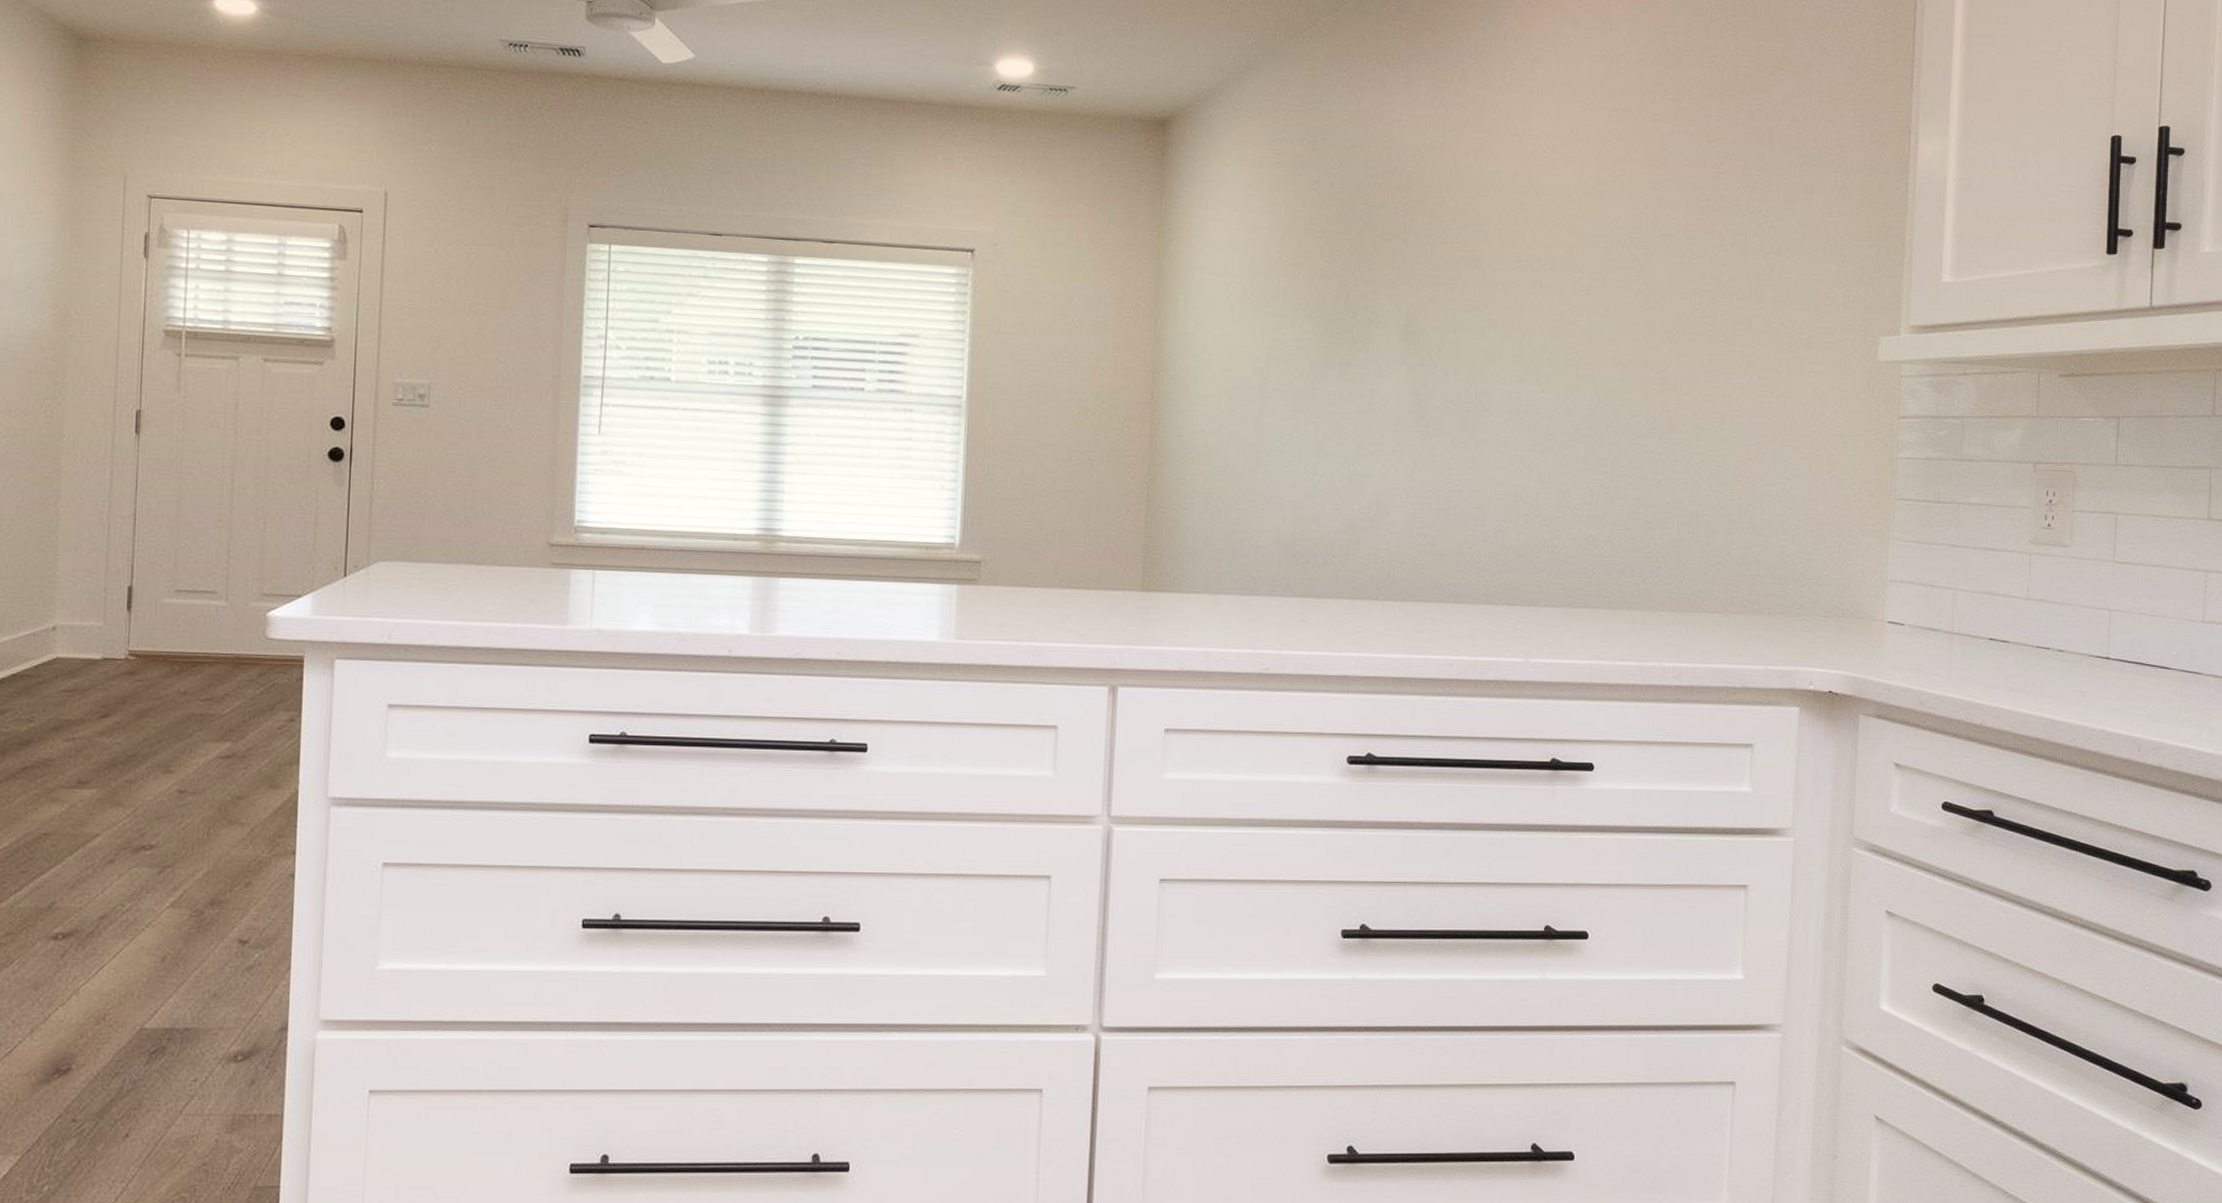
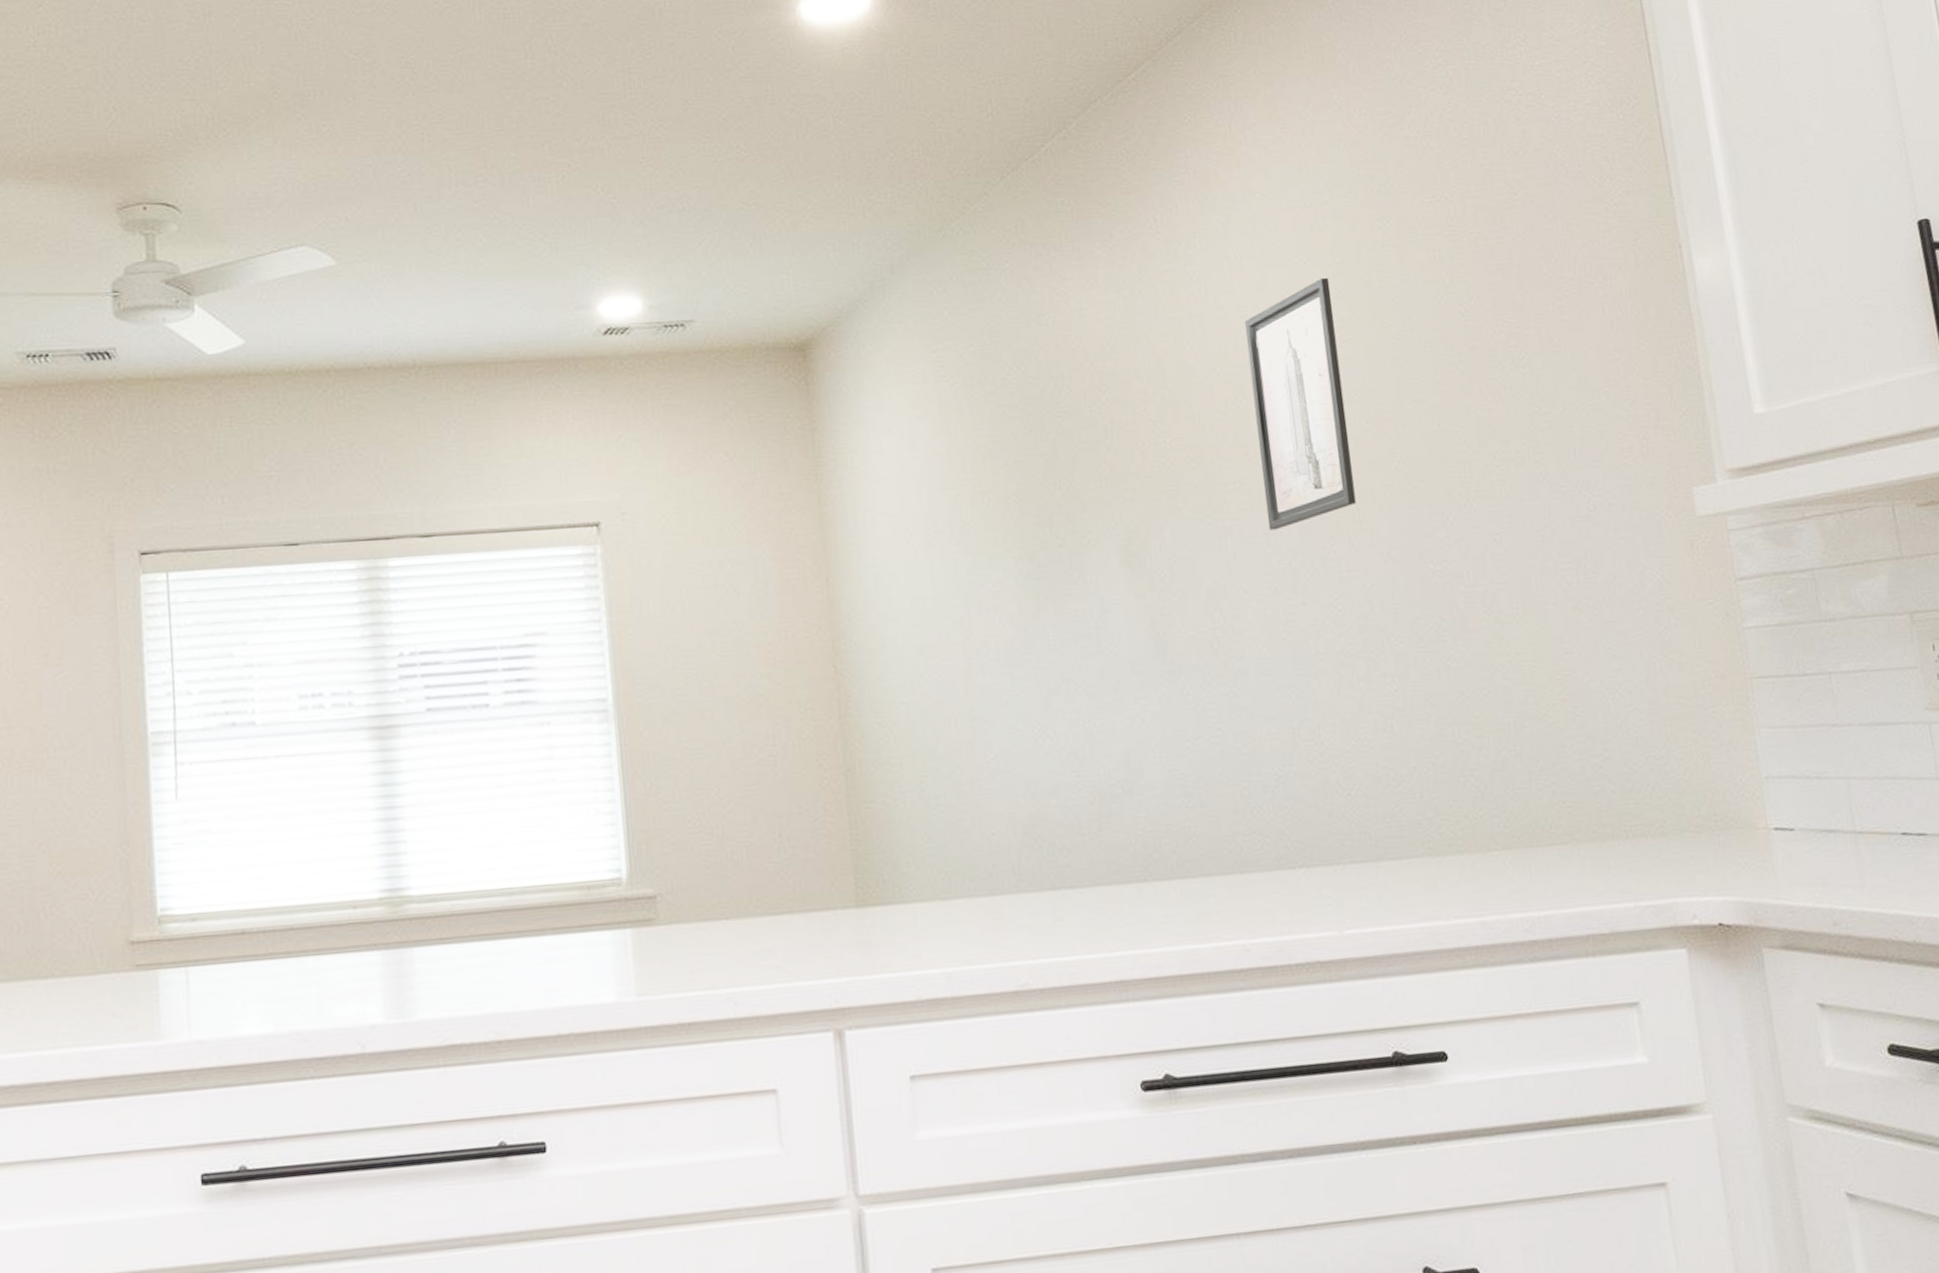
wall art: none [1526,119,1612,328] -> present [1244,277,1356,530]

